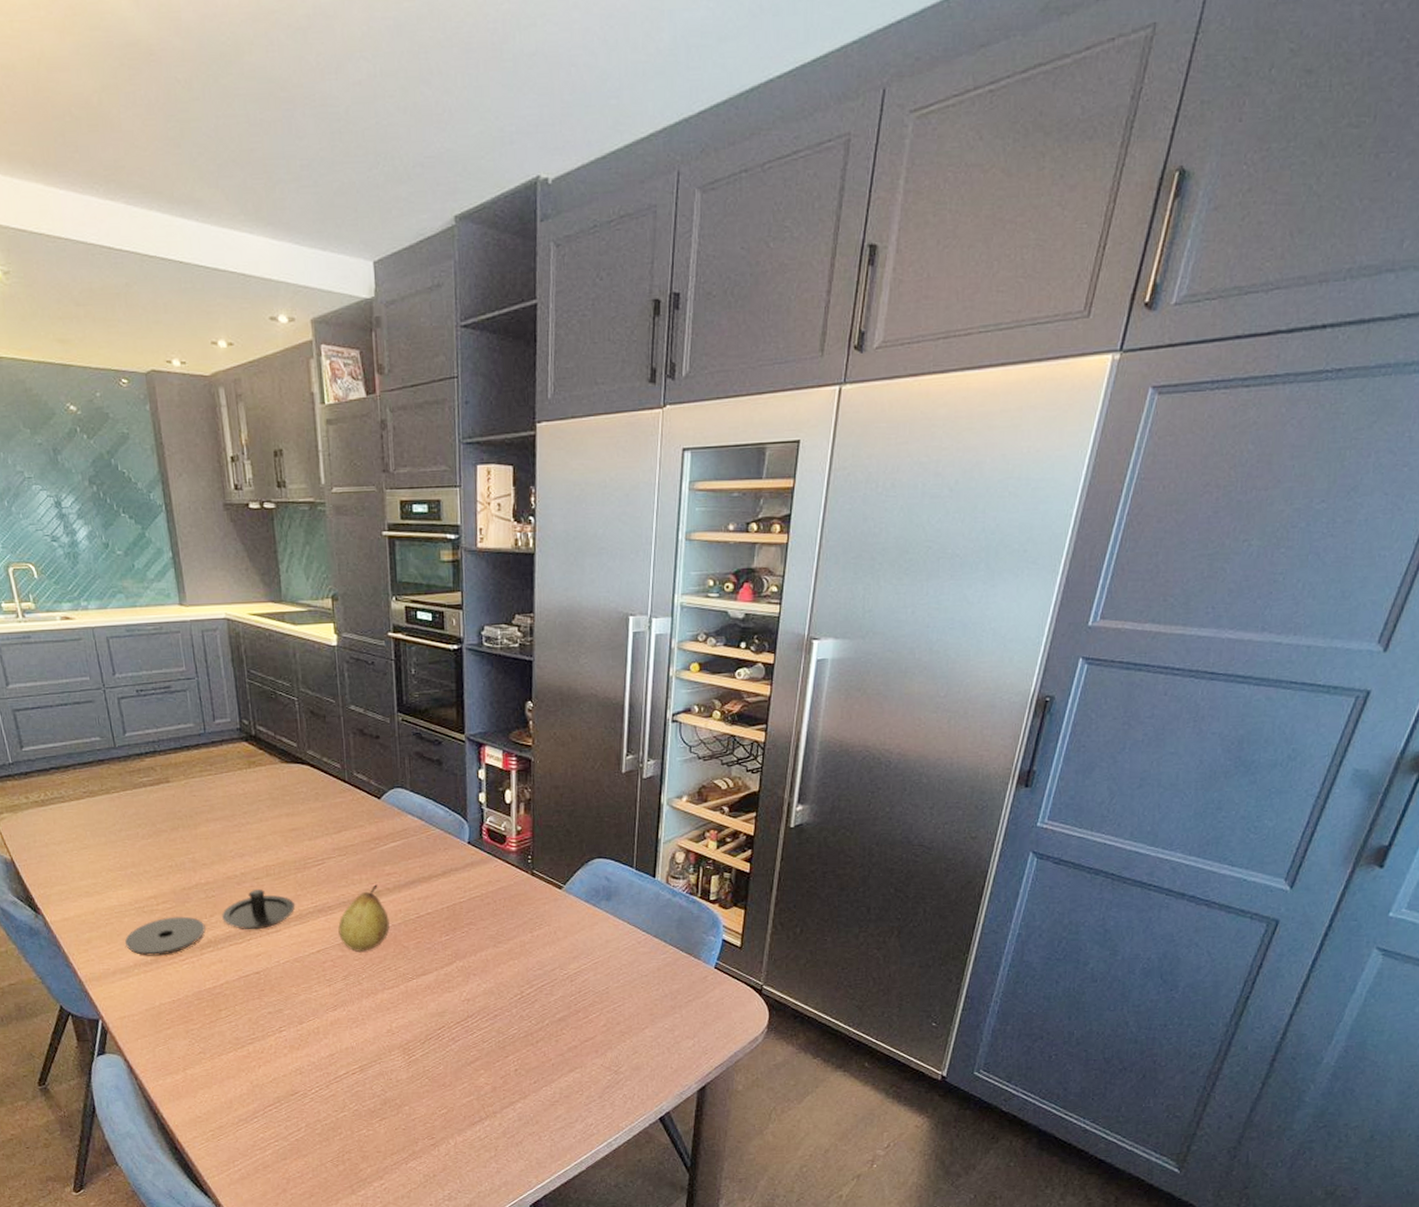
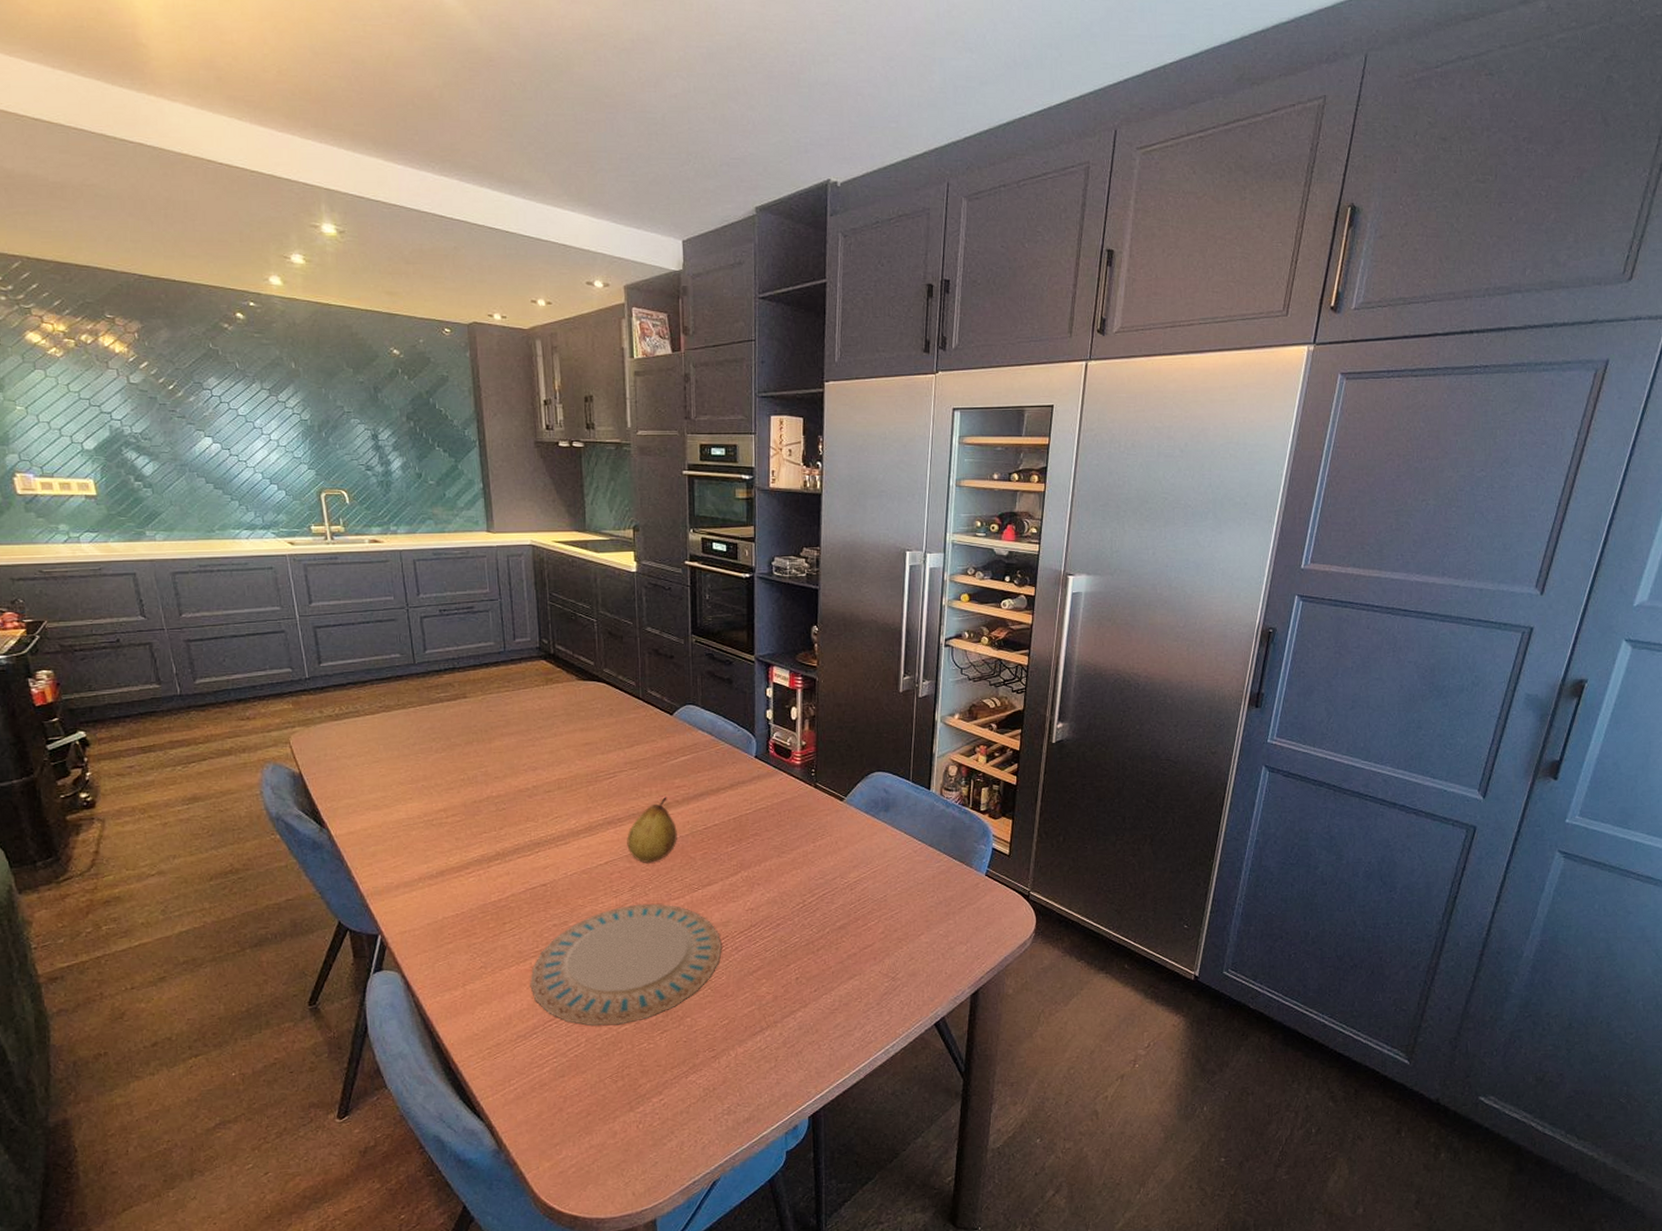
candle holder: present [125,889,296,956] -> none [411,802,586,869]
plate: none [248,993,438,1112] -> present [530,904,722,1026]

